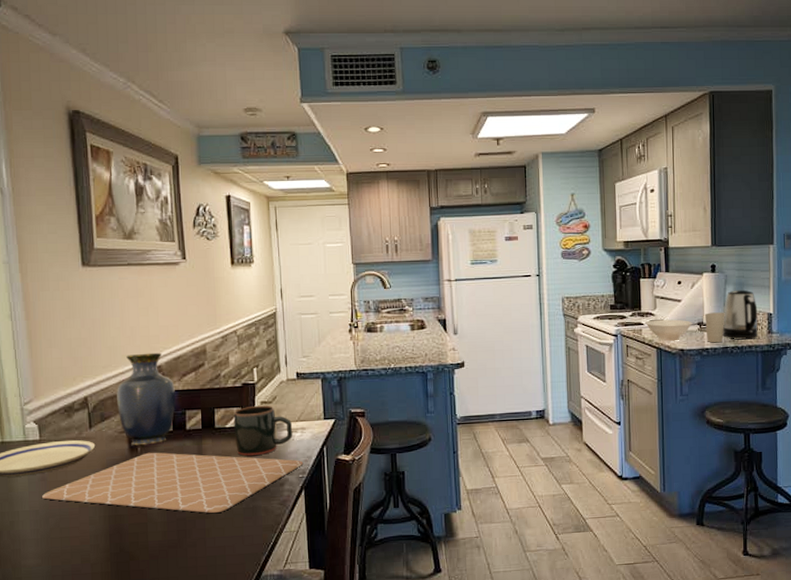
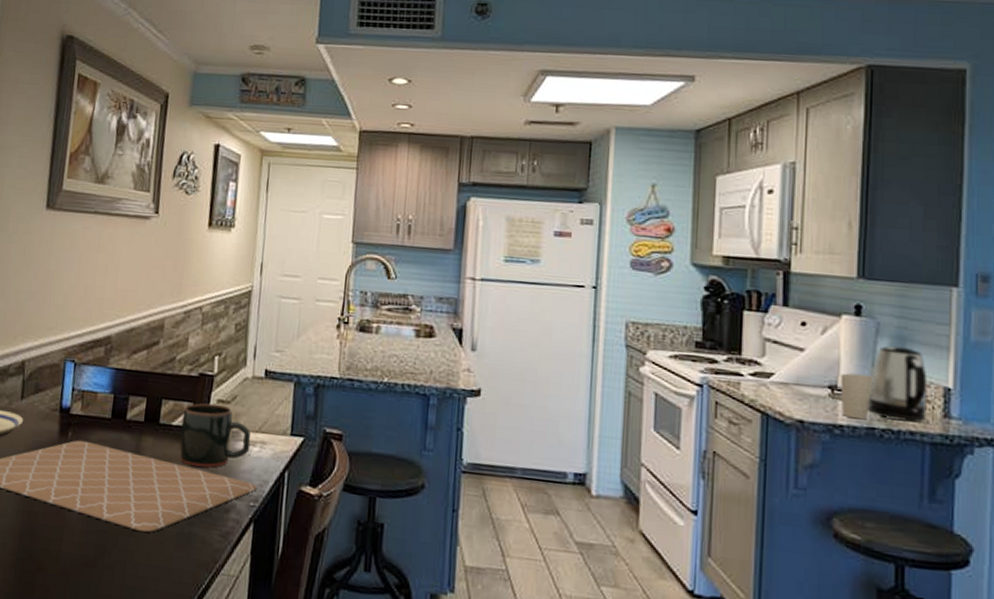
vase: present [117,352,176,446] -> none [54,318,122,431]
bowl: present [645,319,693,342] -> none [747,371,820,408]

